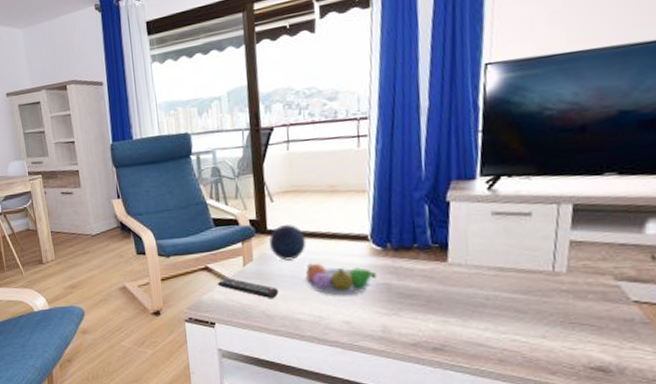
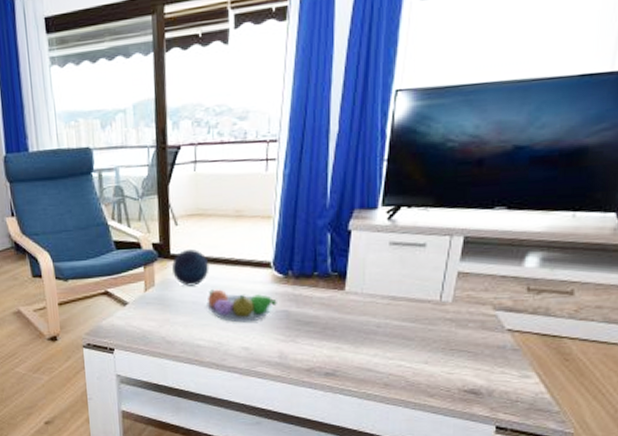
remote control: present [217,278,279,299] -> none [117,303,180,325]

